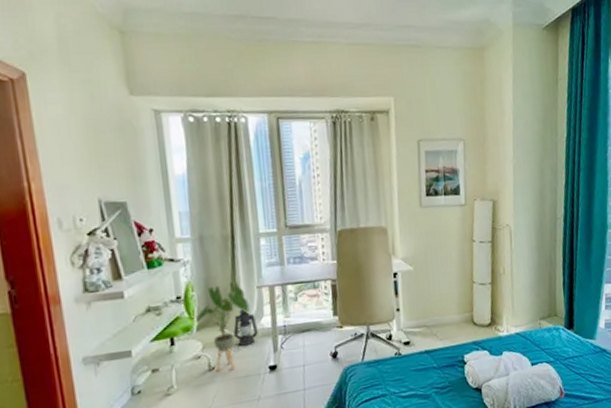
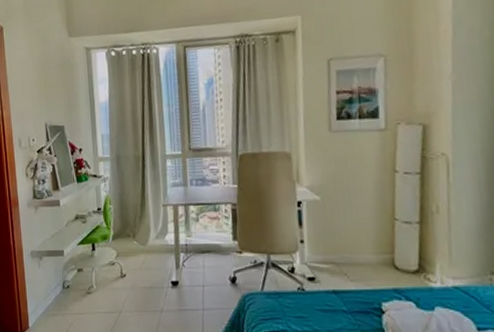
house plant: present [195,281,250,372] -> none [111,199,156,280]
lantern: present [233,309,258,347] -> none [142,225,163,260]

